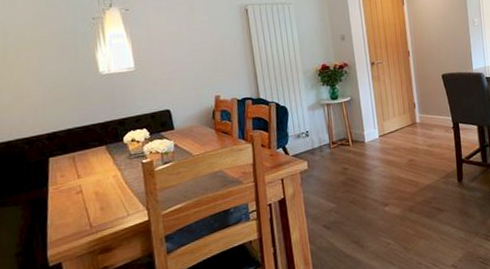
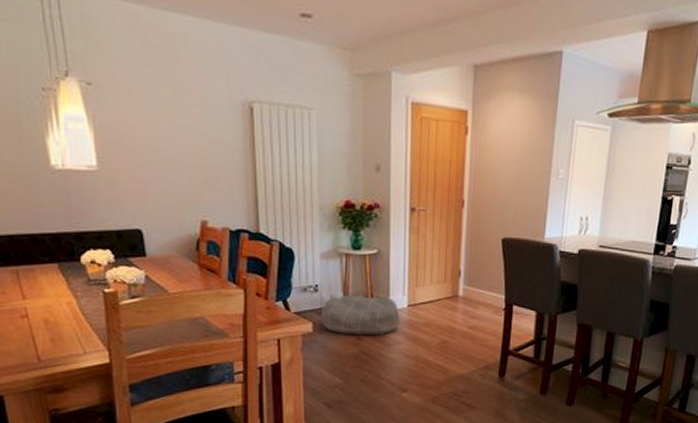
dog bed: none [313,132,375,167] -> present [322,294,400,335]

